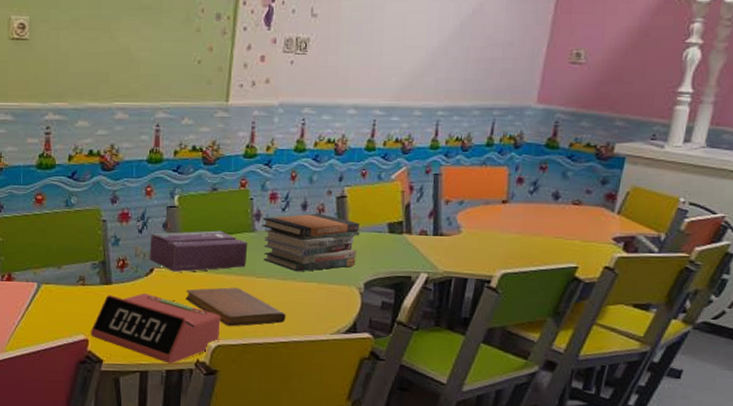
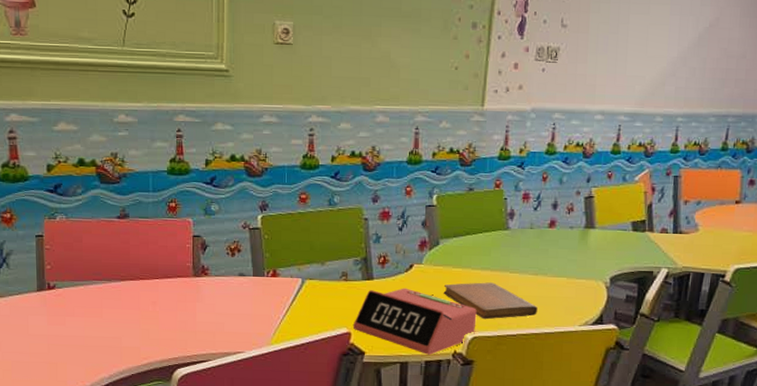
tissue box: present [149,230,248,272] -> none [408,228,502,268]
book stack: present [262,213,360,272] -> none [515,212,606,268]

